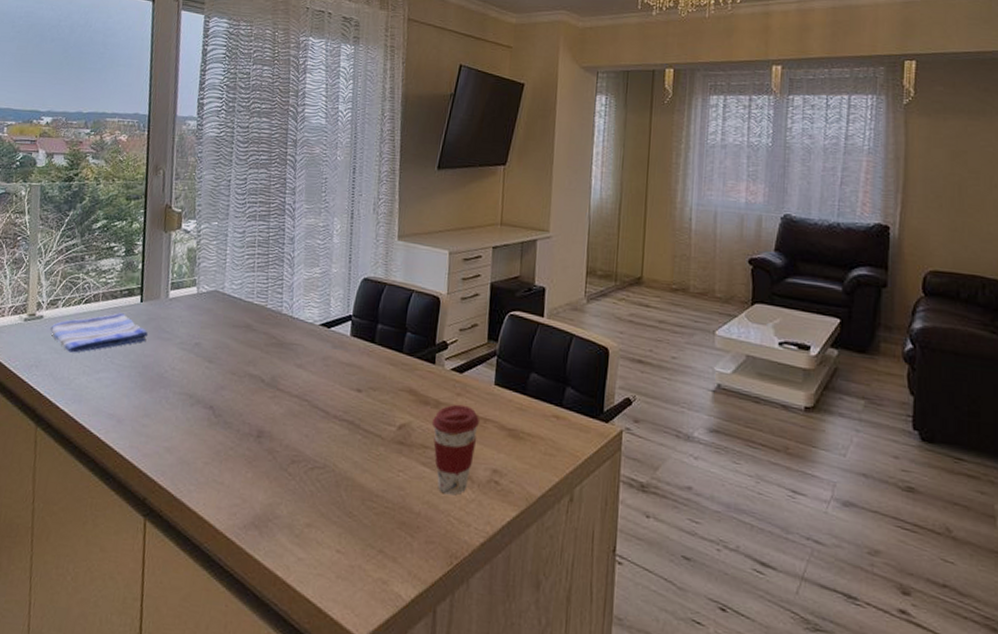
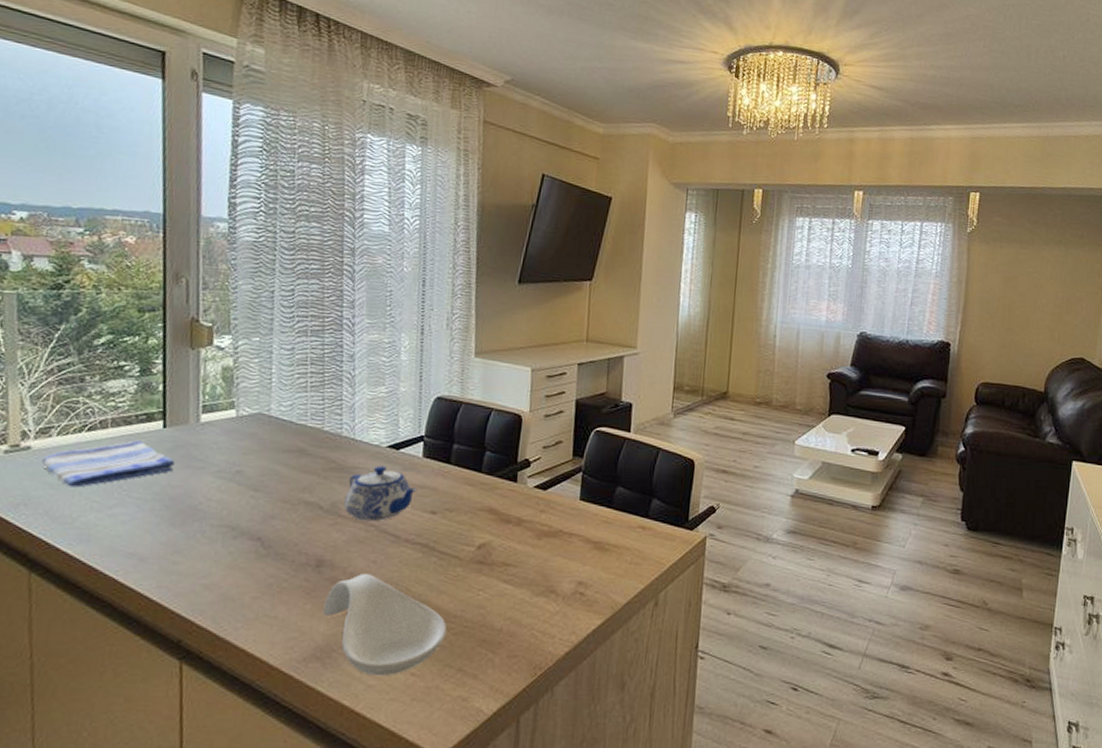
spoon rest: none [262,446,370,551] -> present [323,574,448,677]
teapot: none [282,343,345,397] -> present [344,465,418,522]
coffee cup: present [431,404,481,495] -> none [513,521,565,609]

